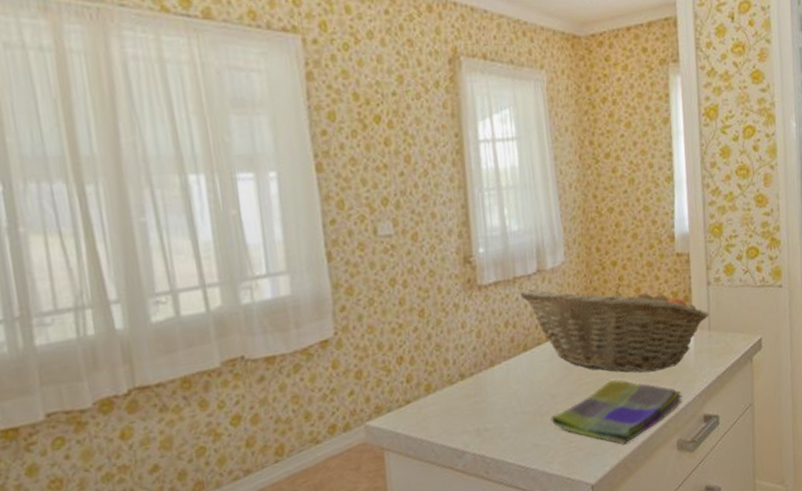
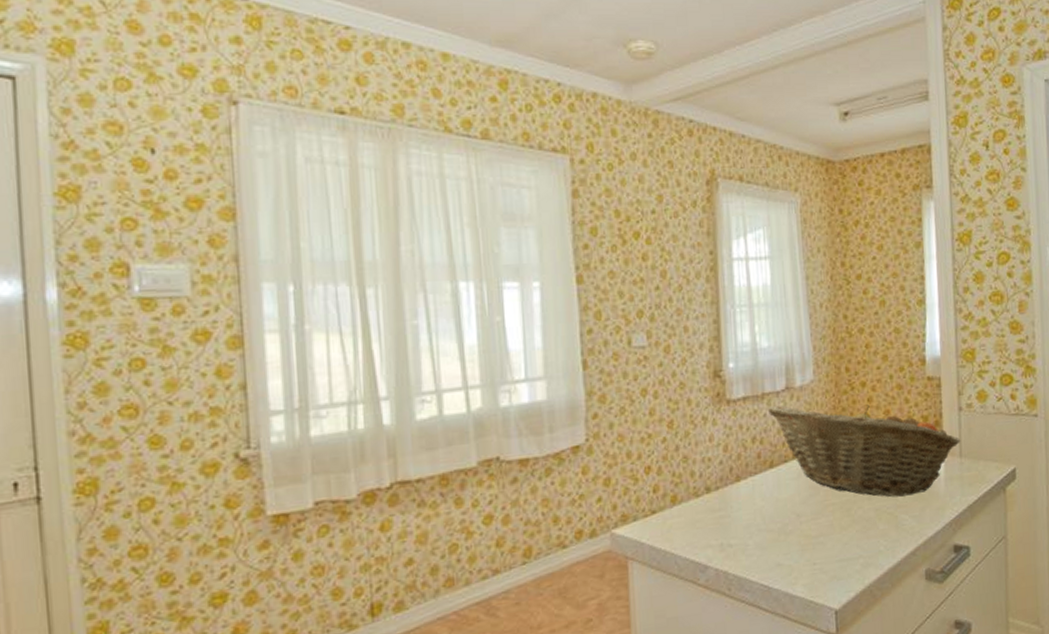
dish towel: present [551,379,683,445] -> none [795,502,932,571]

